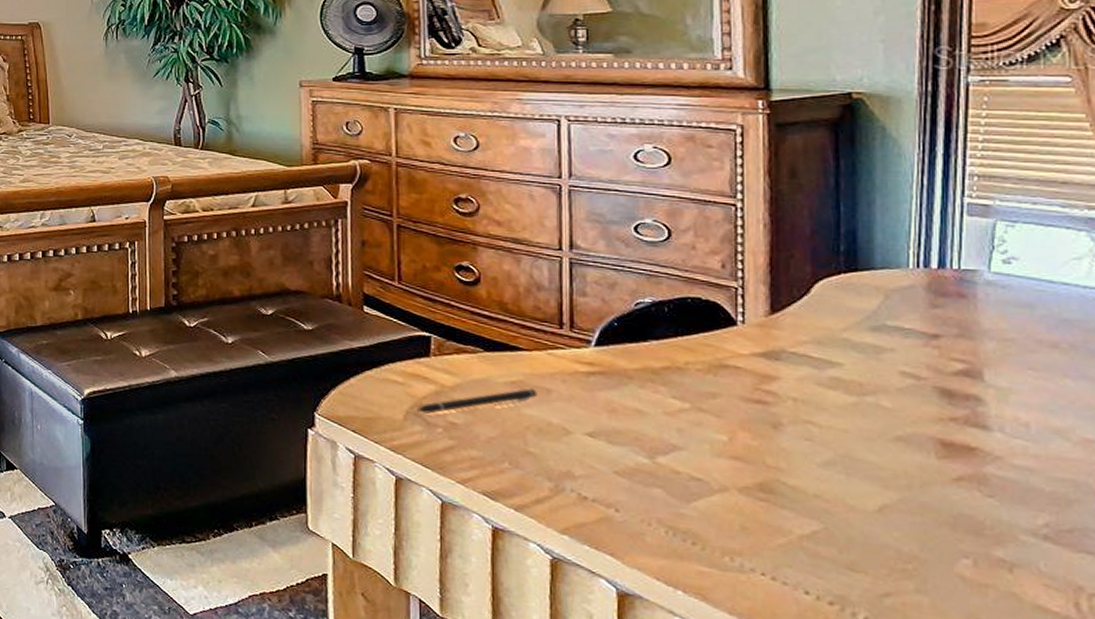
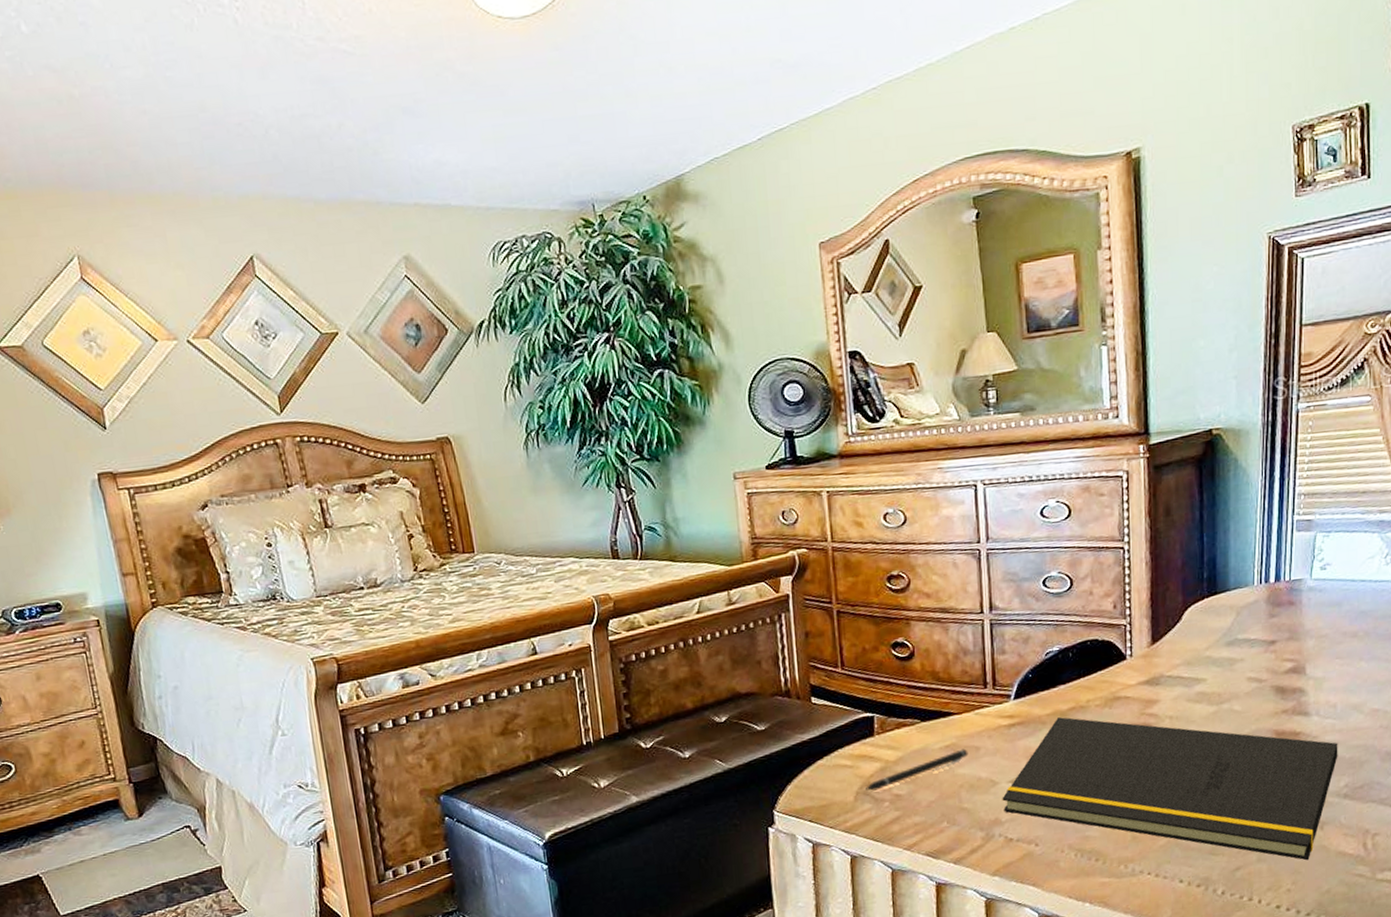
notepad: none [576,375,1034,607] -> present [1002,717,1338,861]

